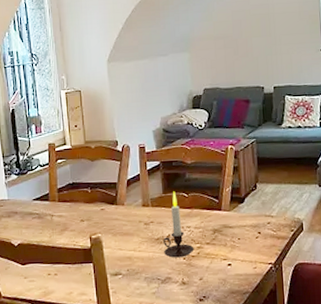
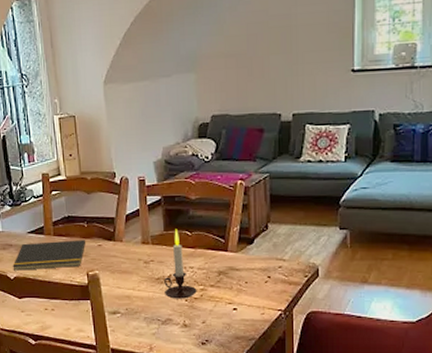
notepad: none [17,204,90,238] -> present [12,240,86,271]

